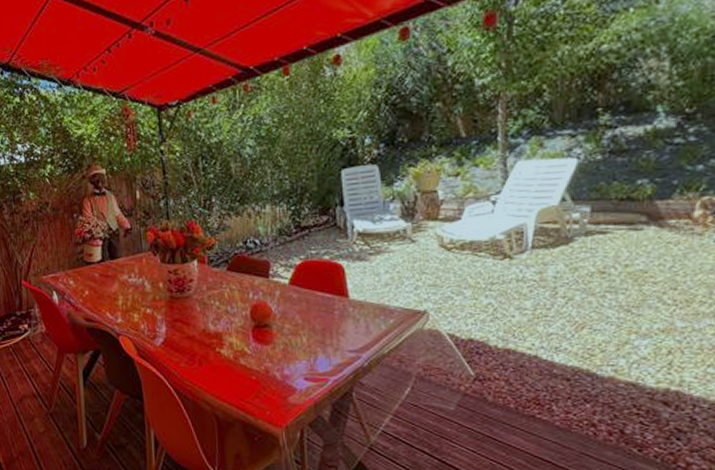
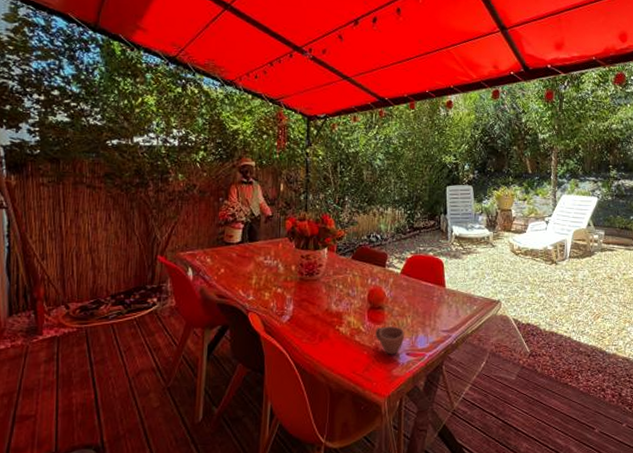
cup: none [264,347,301,380] -> present [375,326,405,355]

